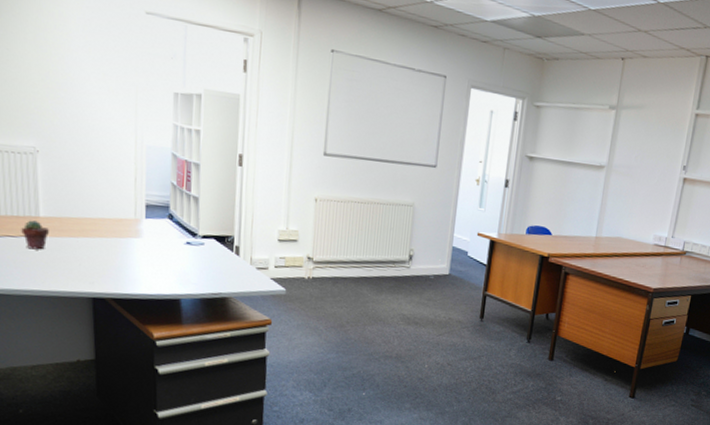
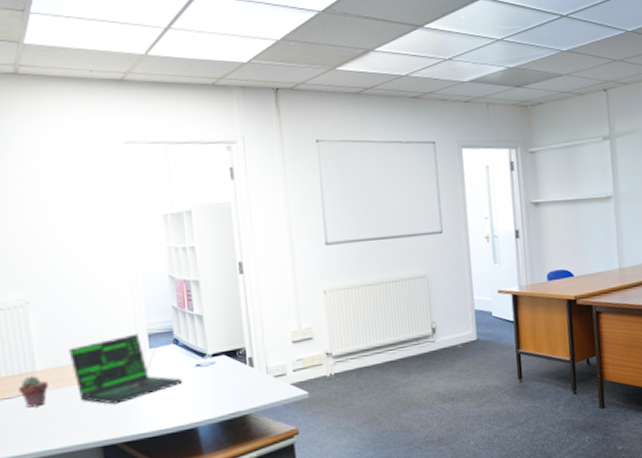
laptop: none [70,201,172,263] -> present [68,333,183,405]

